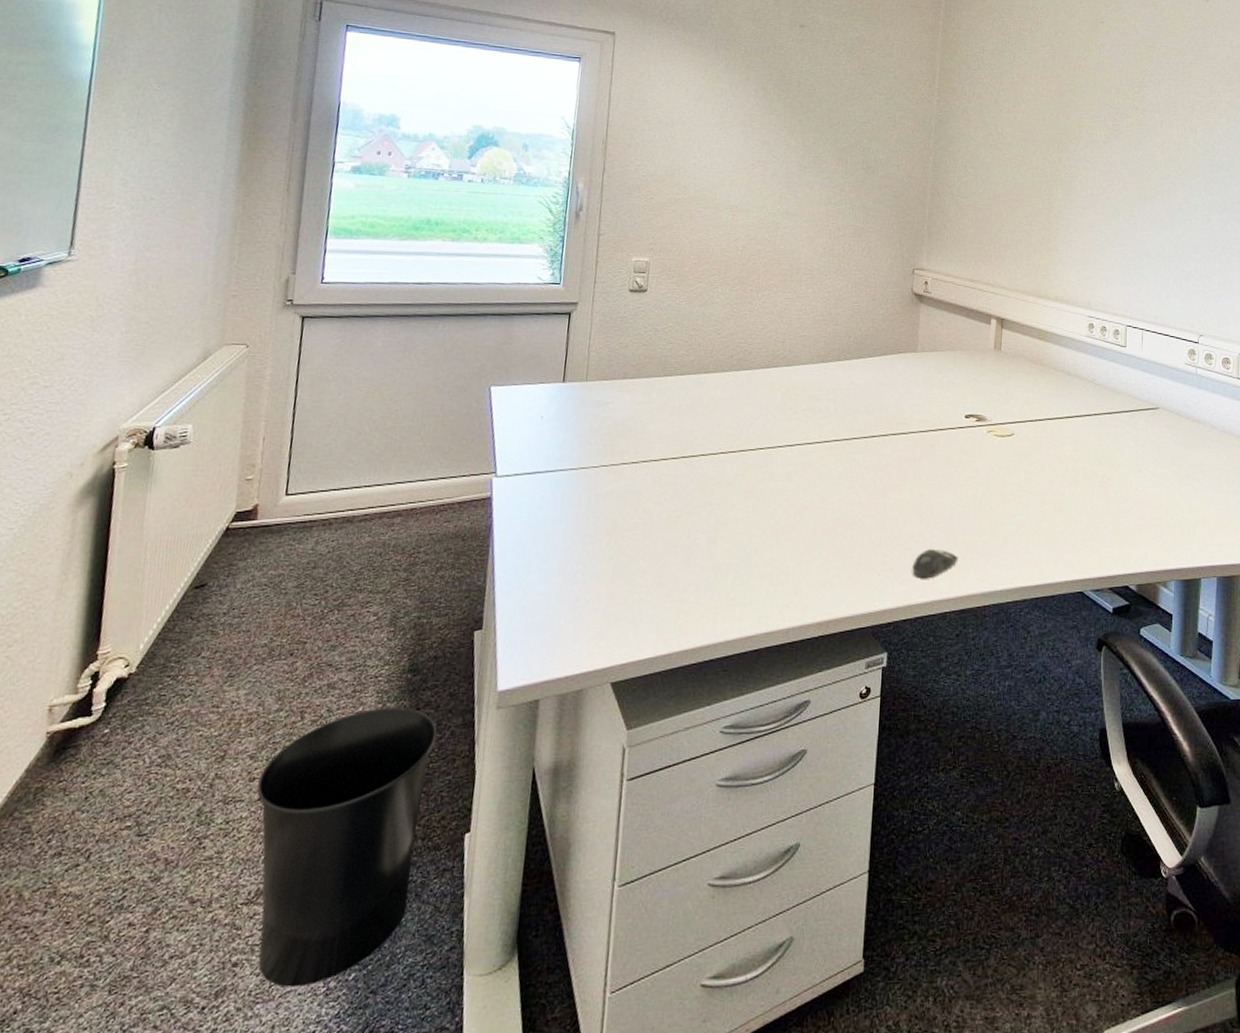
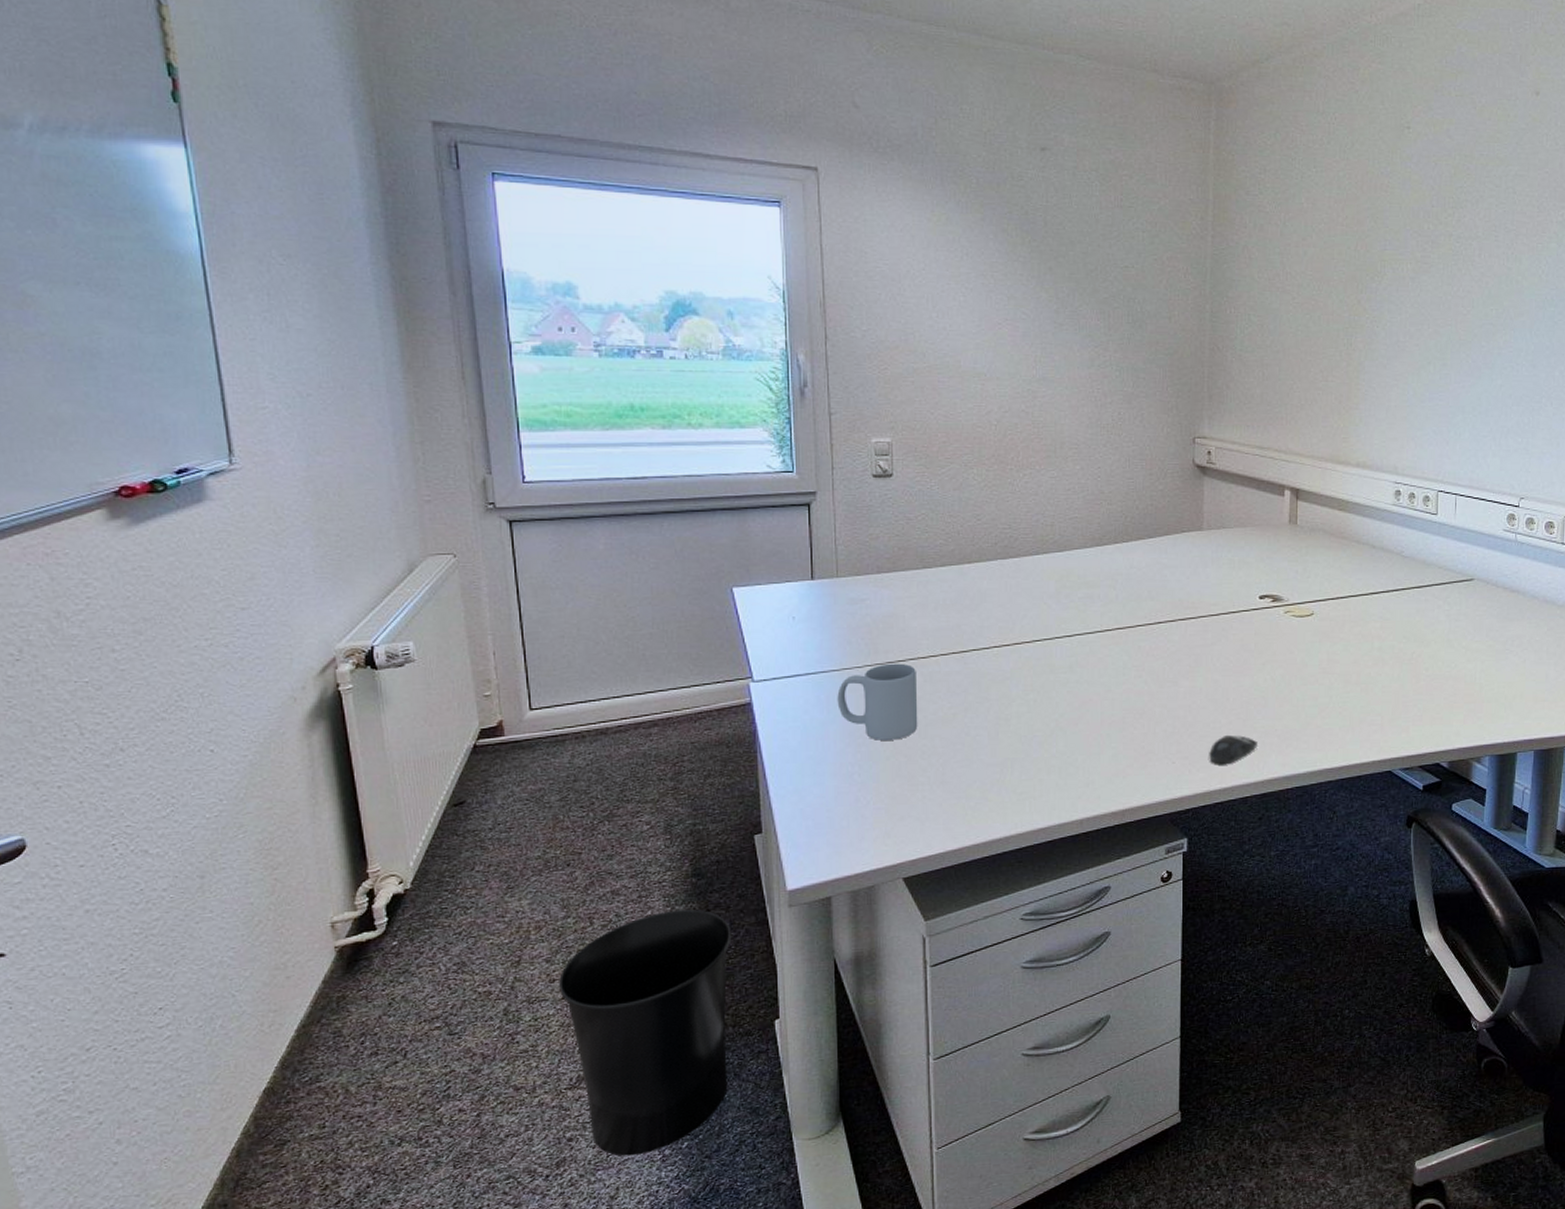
mug: none [570,464,647,540] -> present [837,663,918,740]

